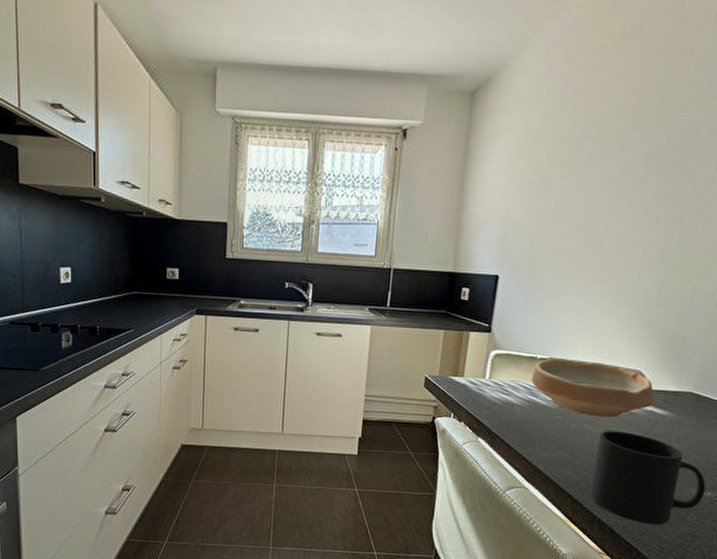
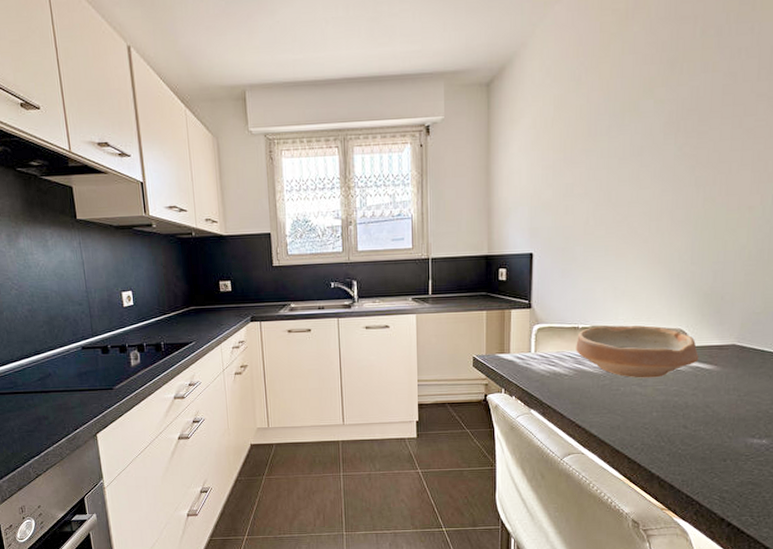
mug: present [590,430,706,525] -> none [646,389,760,477]

